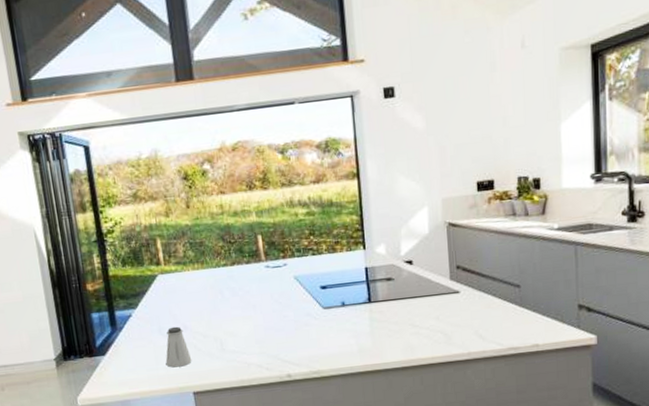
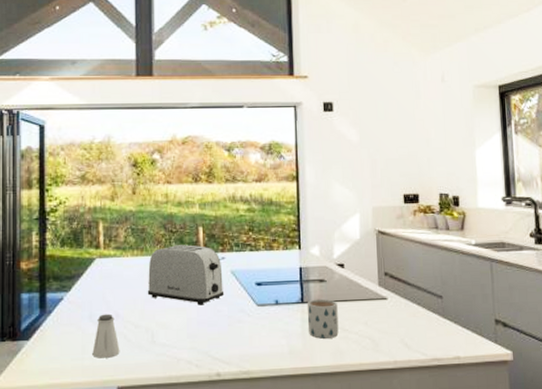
toaster: none [210,254,289,313] -> present [147,245,225,305]
mug: none [374,297,409,336] -> present [307,298,339,339]

